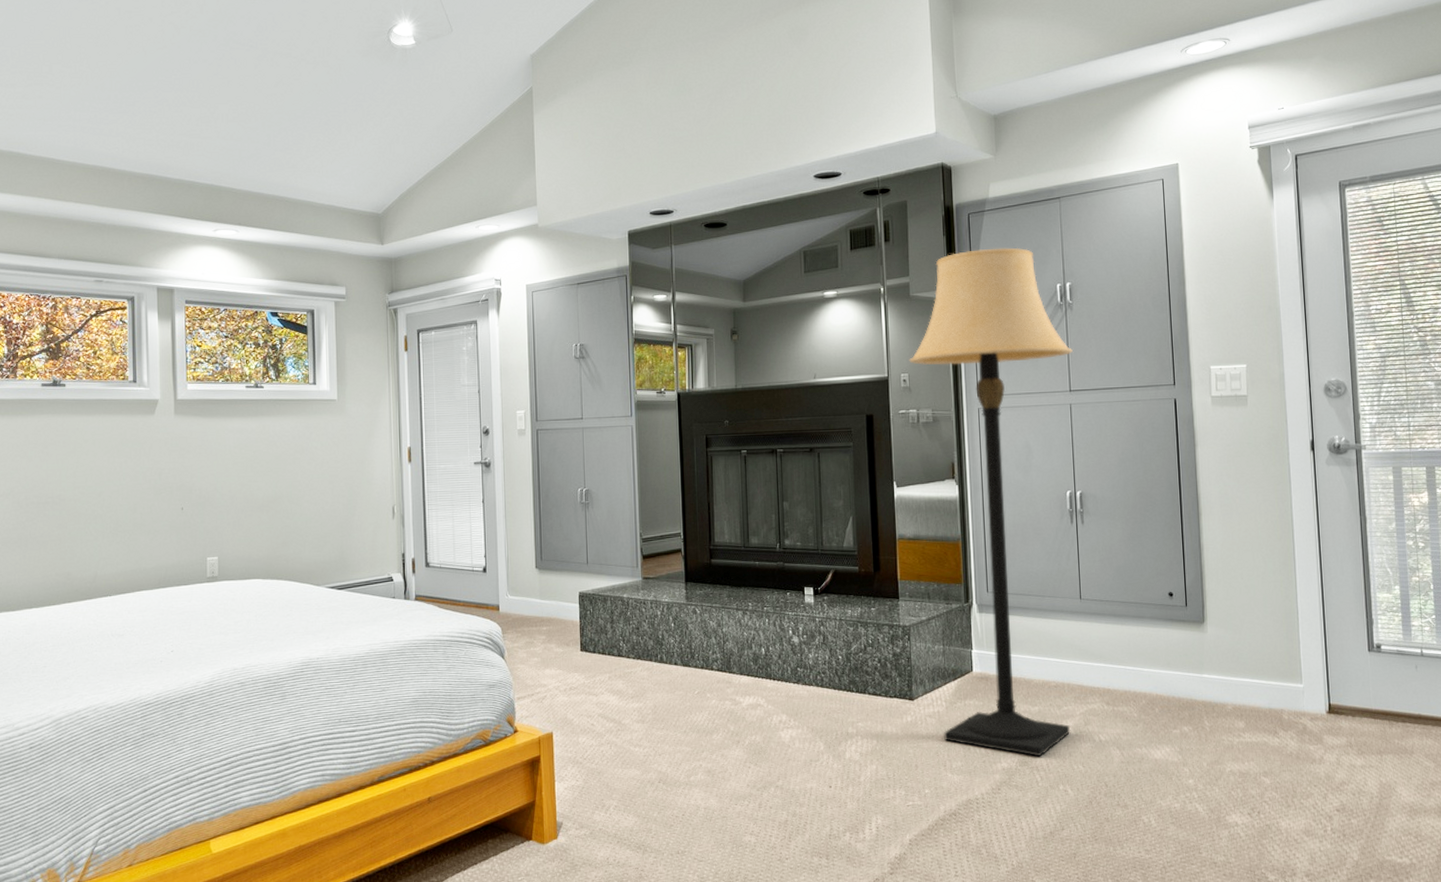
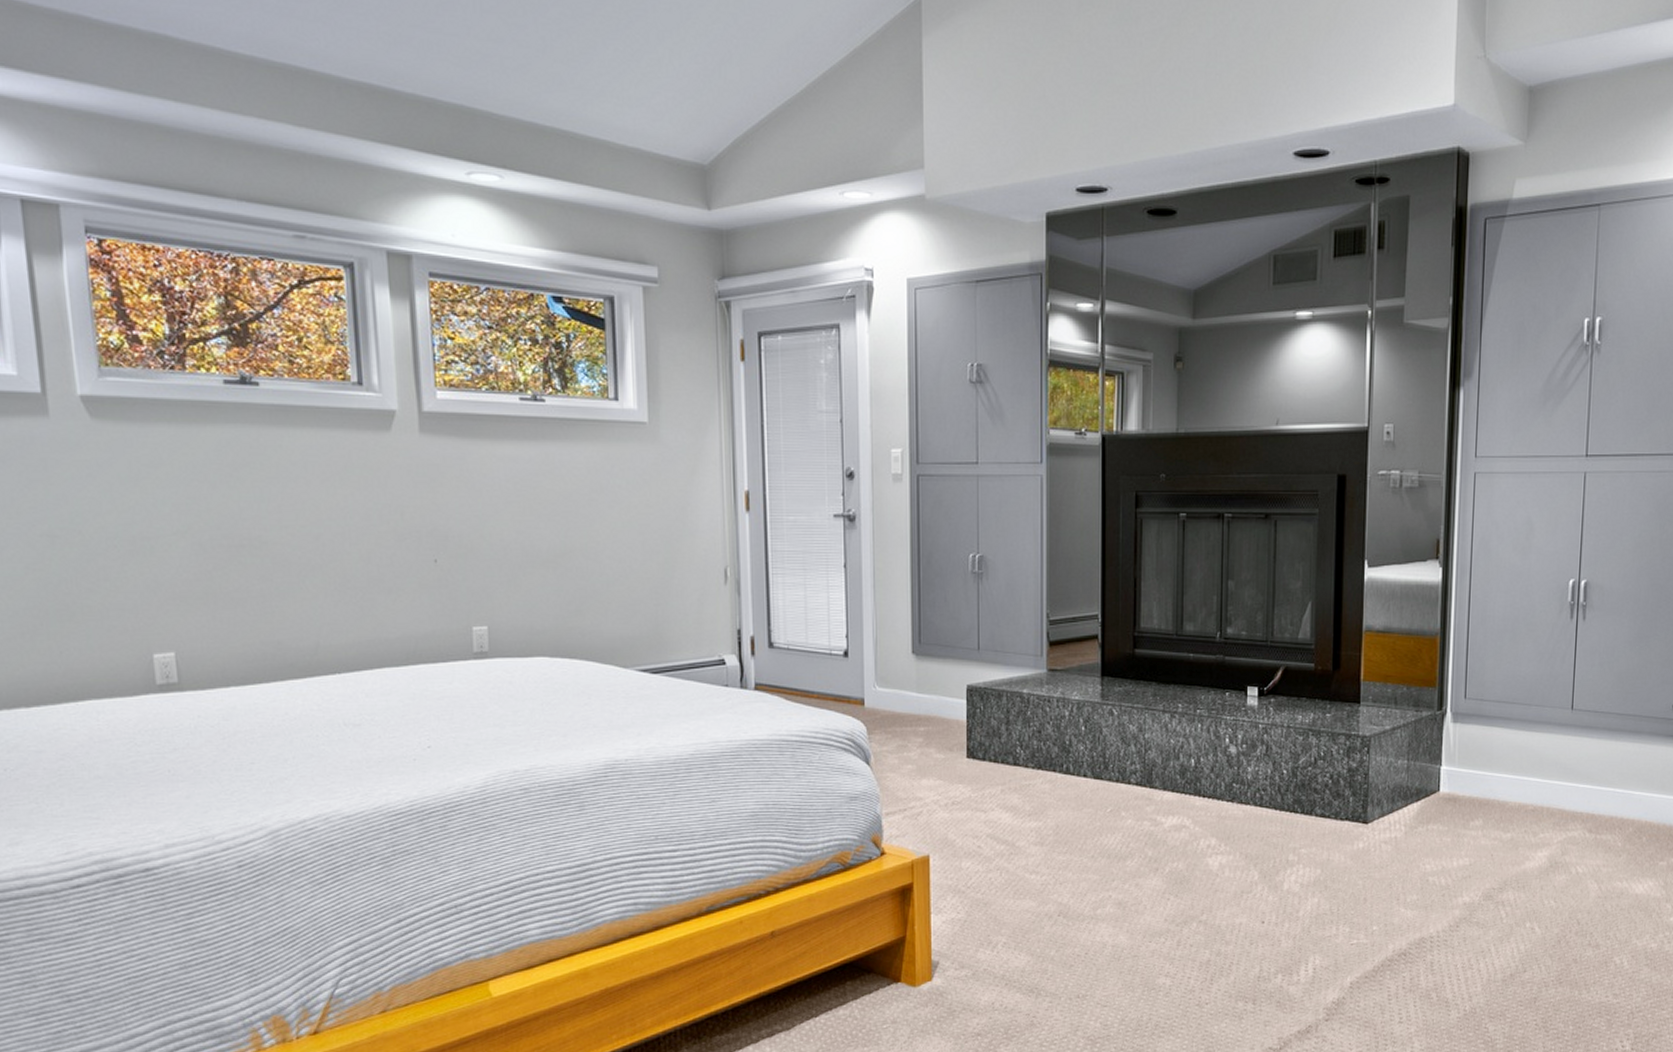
lamp: present [909,247,1073,756] -> none [1395,266,1595,889]

